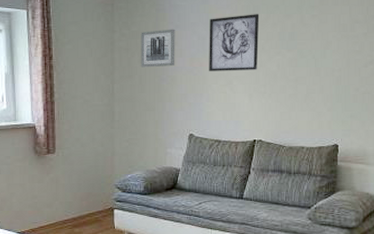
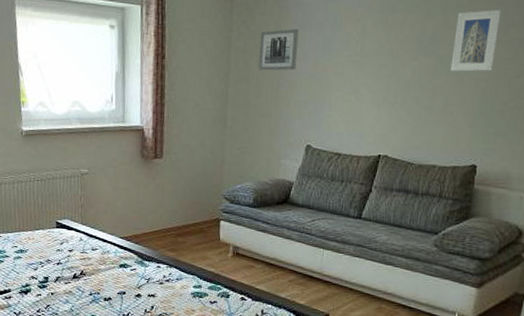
wall art: present [209,14,260,71] -> none [333,13,396,78]
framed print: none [309,9,347,63] -> present [450,10,502,72]

